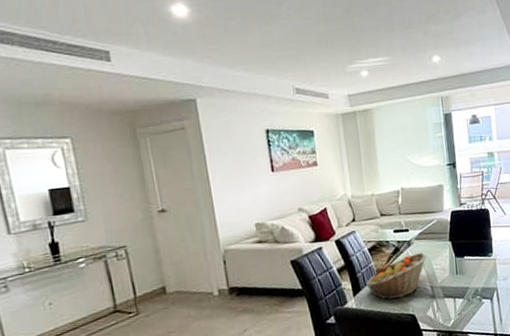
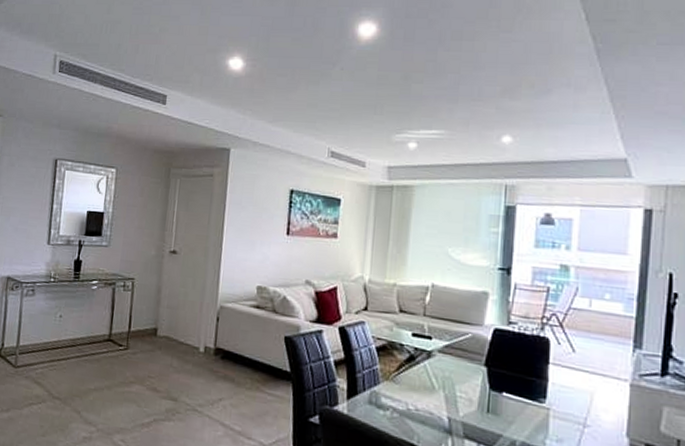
fruit basket: present [365,253,427,300] -> none [364,368,450,420]

